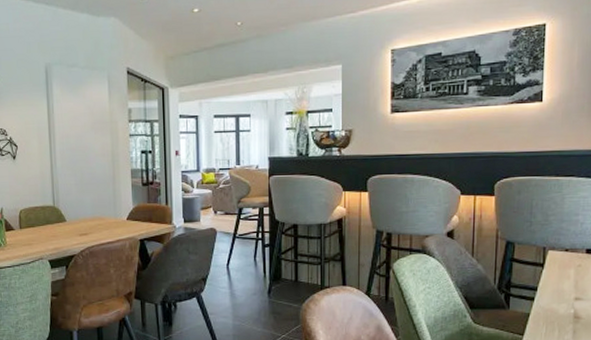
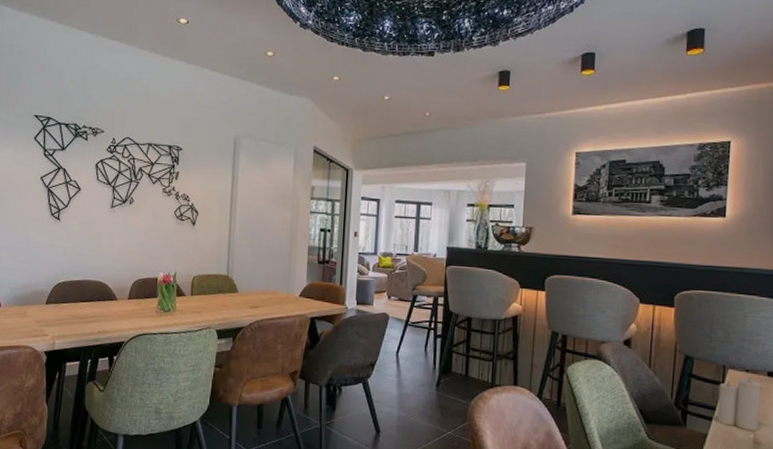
candle: none [534,256,582,307] -> present [712,377,763,432]

